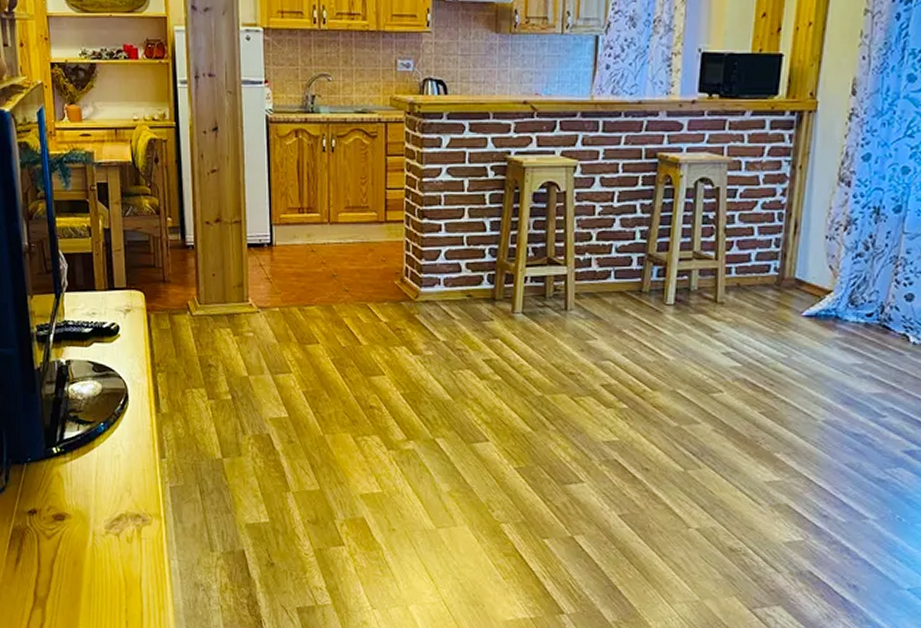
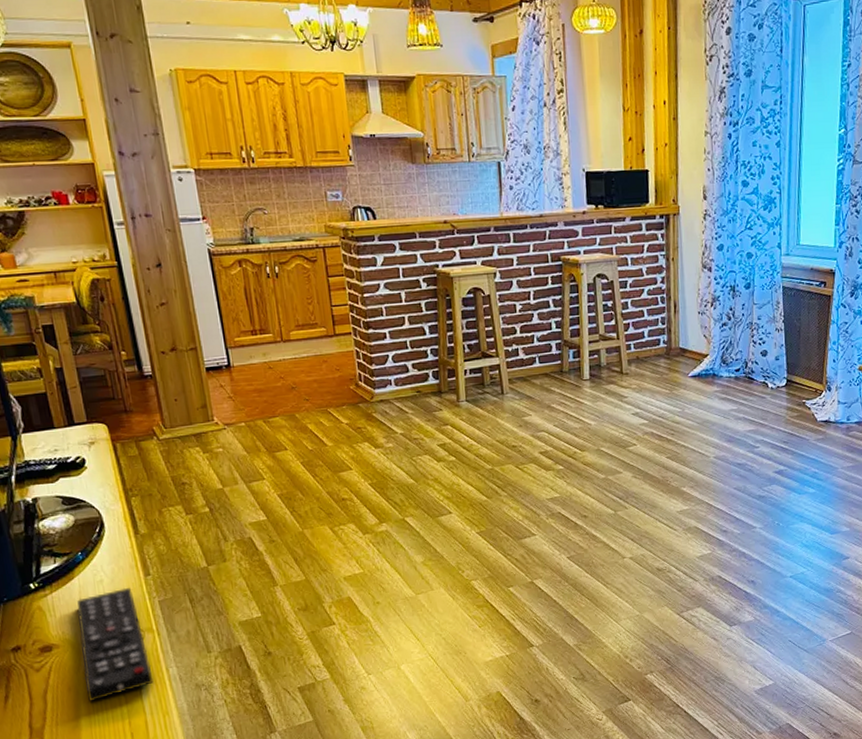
remote control: none [90,467,154,581] -> present [76,588,154,702]

